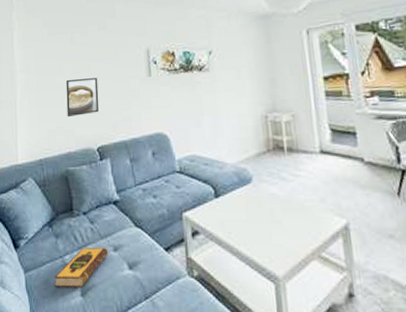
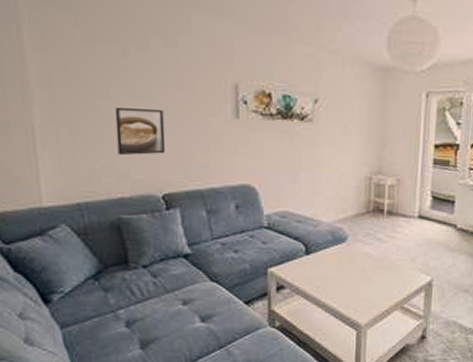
hardback book: present [54,248,109,287] -> none [104,302,176,341]

